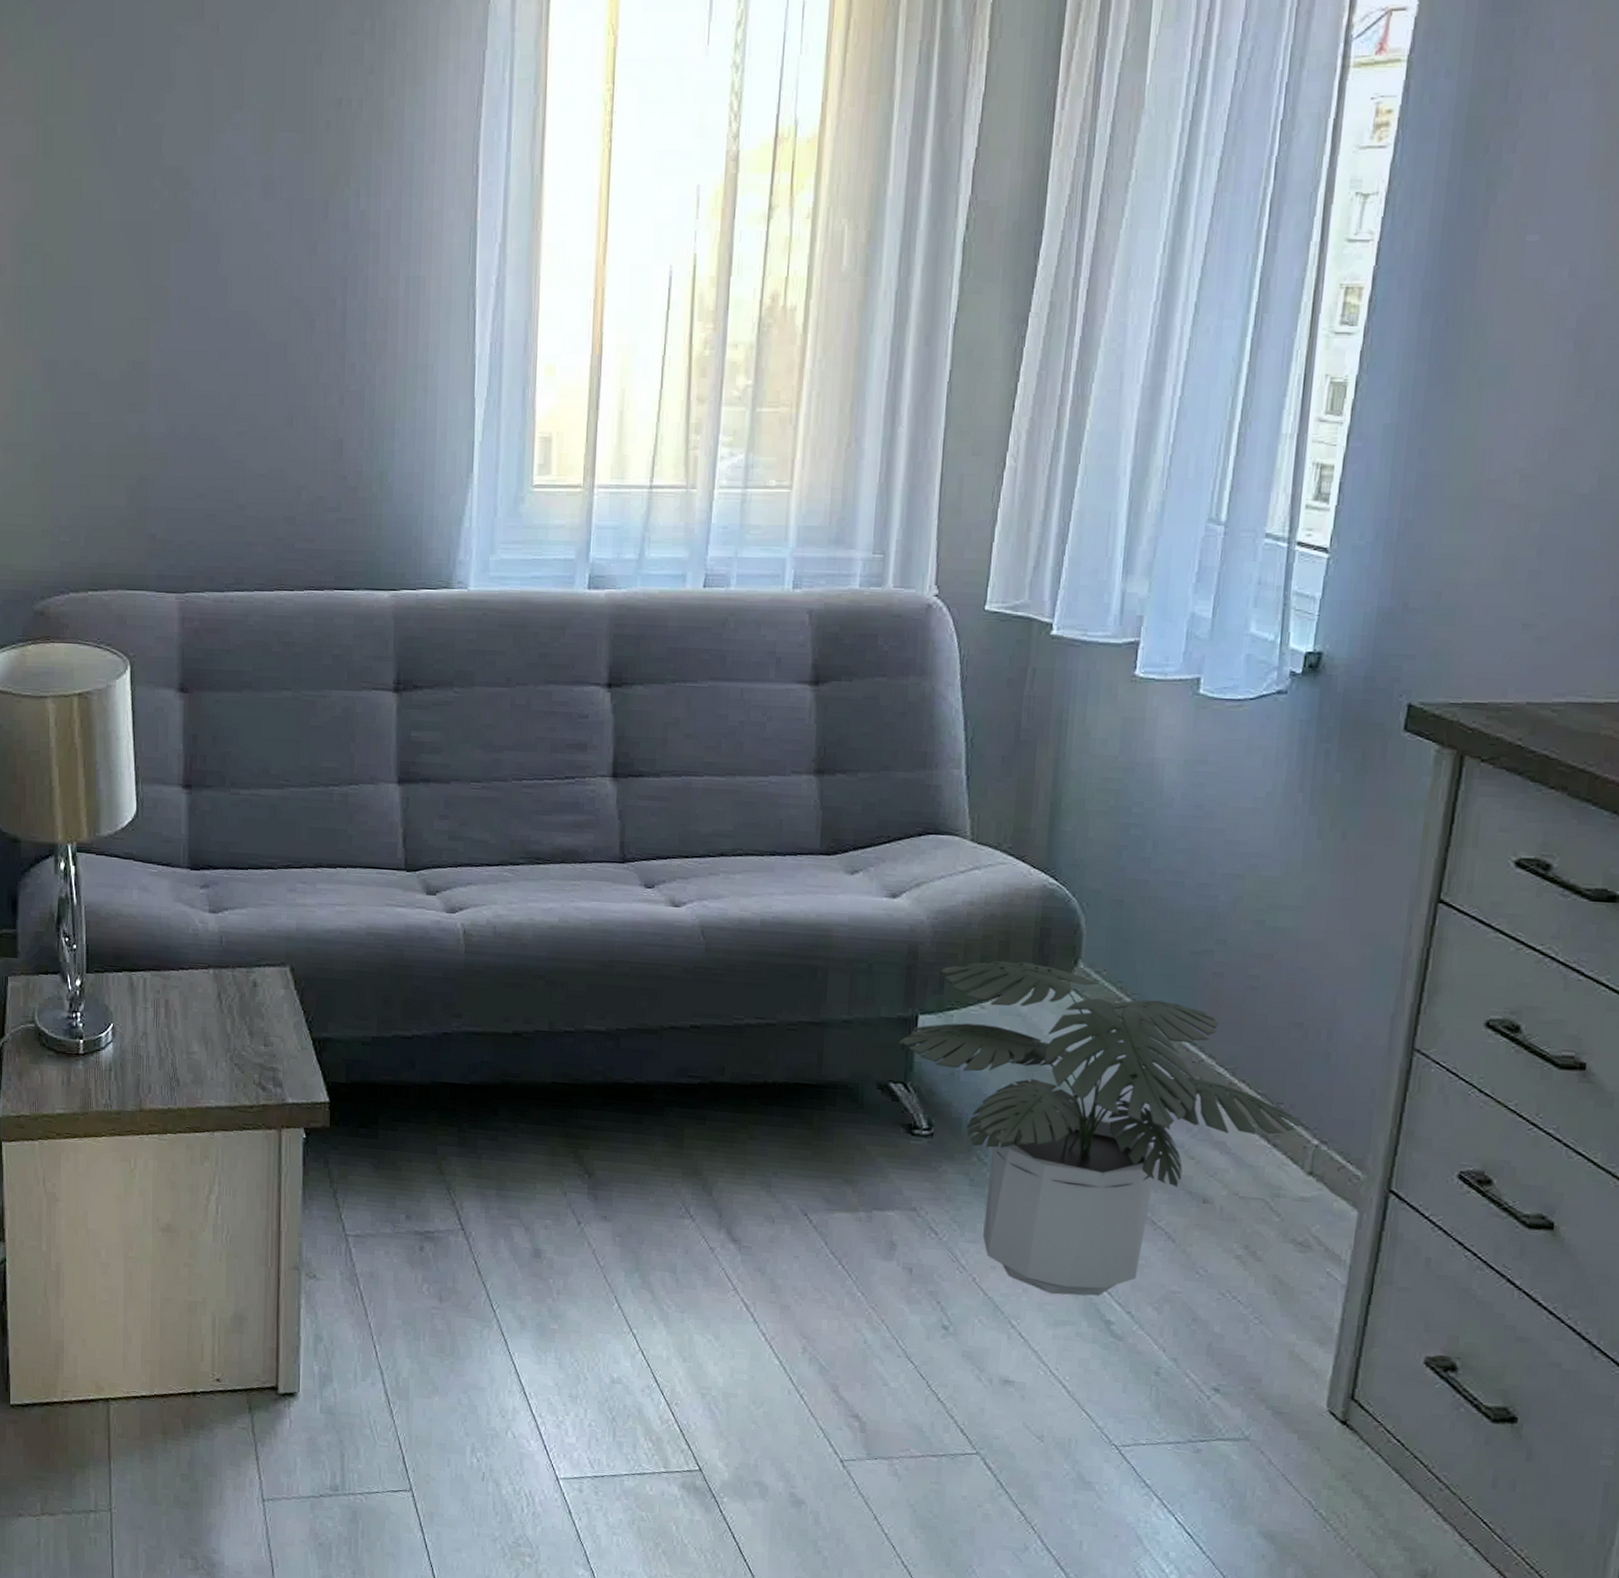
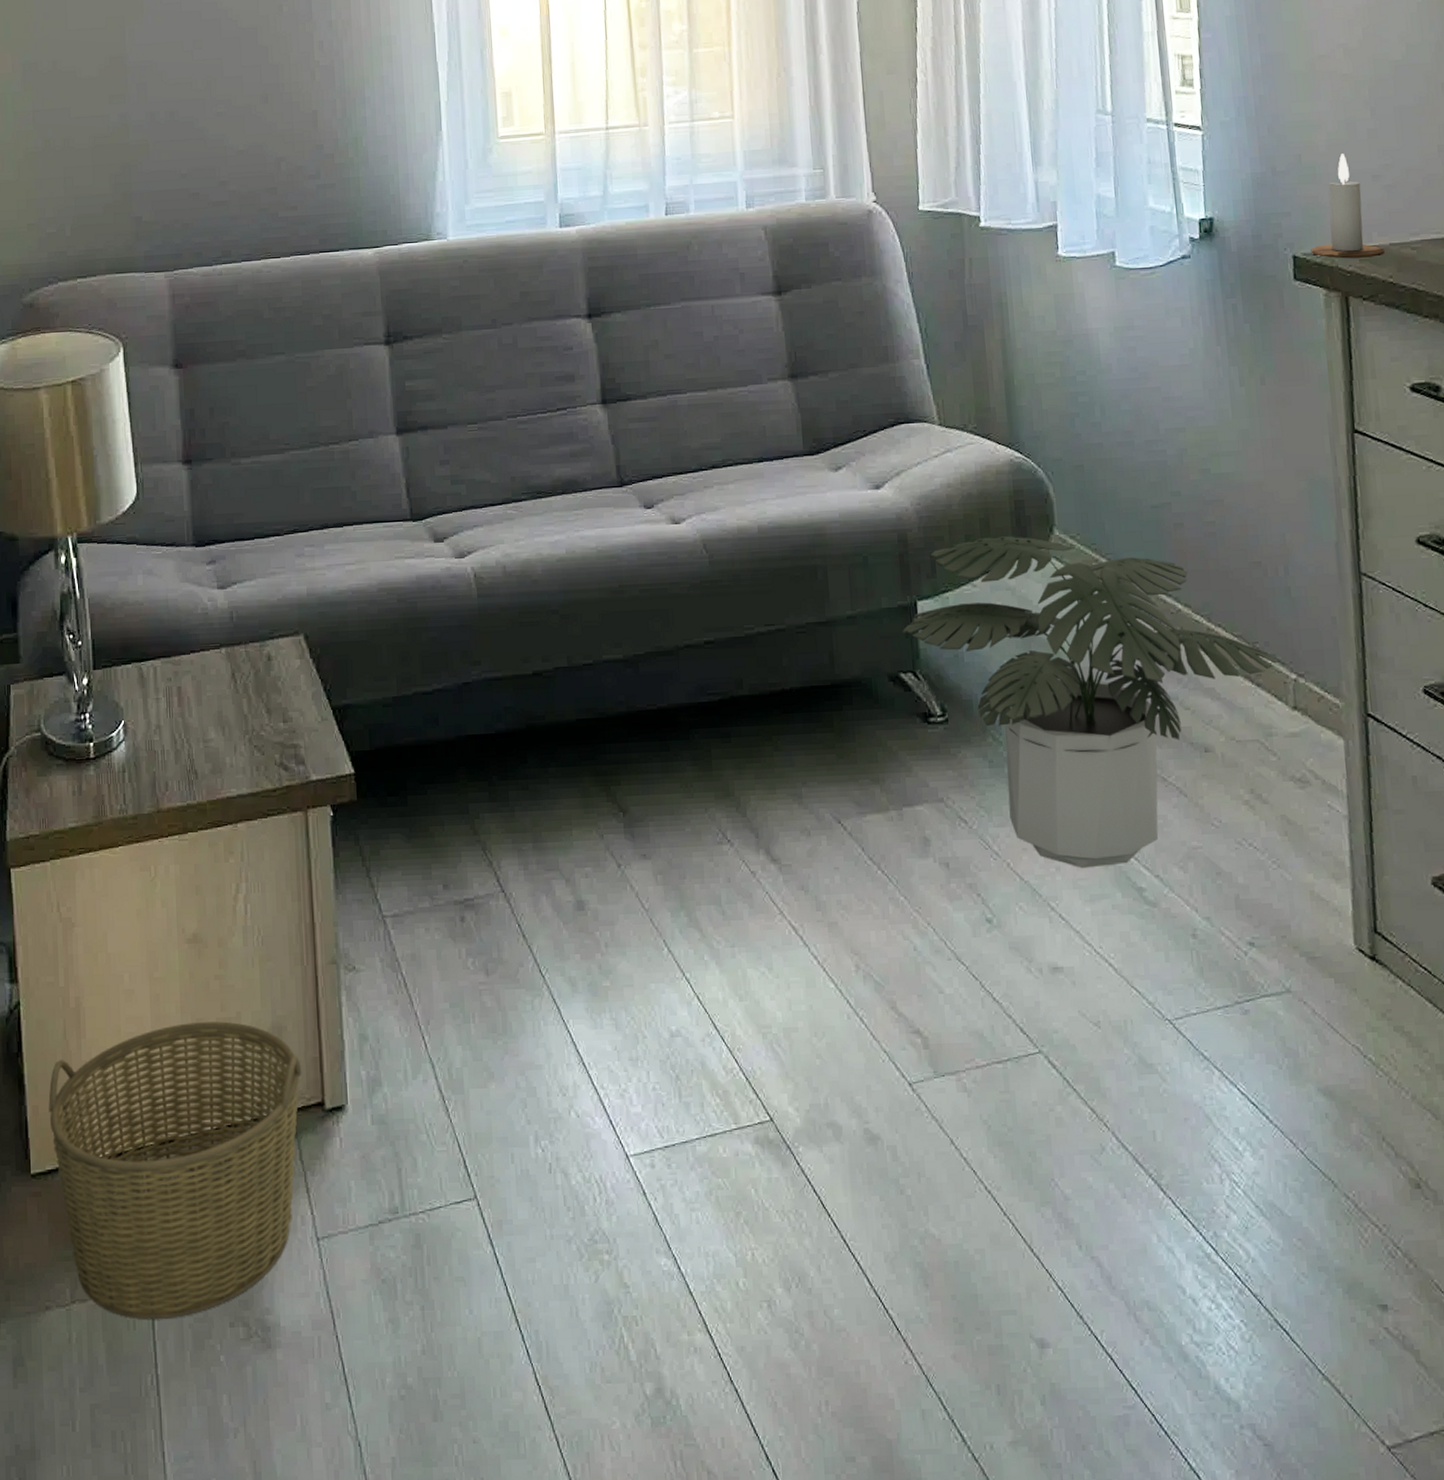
basket: none [28,1300,259,1542] -> present [48,1021,302,1319]
candle: none [1430,595,1519,716] -> present [1310,154,1385,259]

